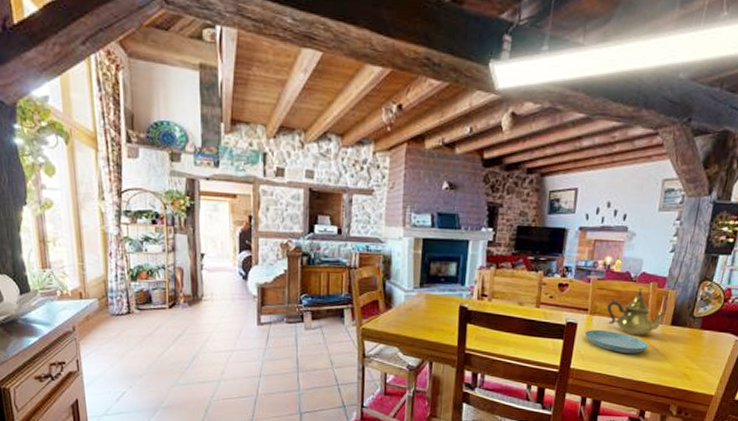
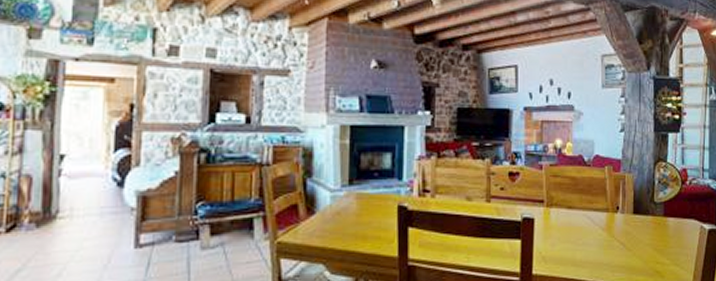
saucer: present [584,329,649,354] -> none [543,224,615,251]
teapot: present [606,287,667,336] -> none [563,172,627,229]

